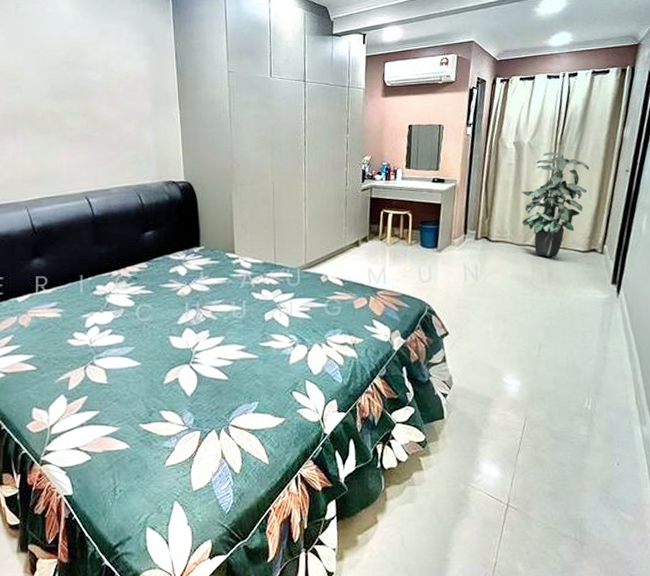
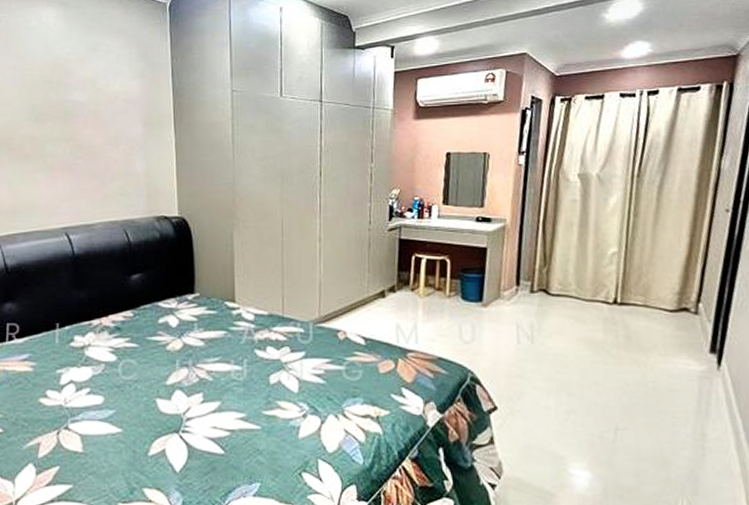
indoor plant: present [521,152,590,257] -> none [588,186,678,317]

